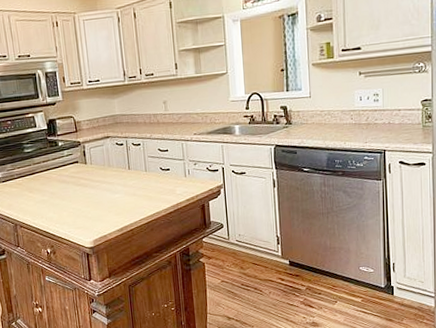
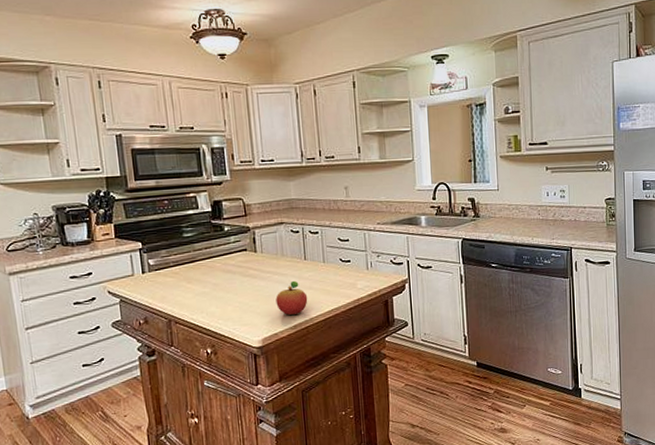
fruit: none [104,188,132,219] -> present [276,280,308,315]

